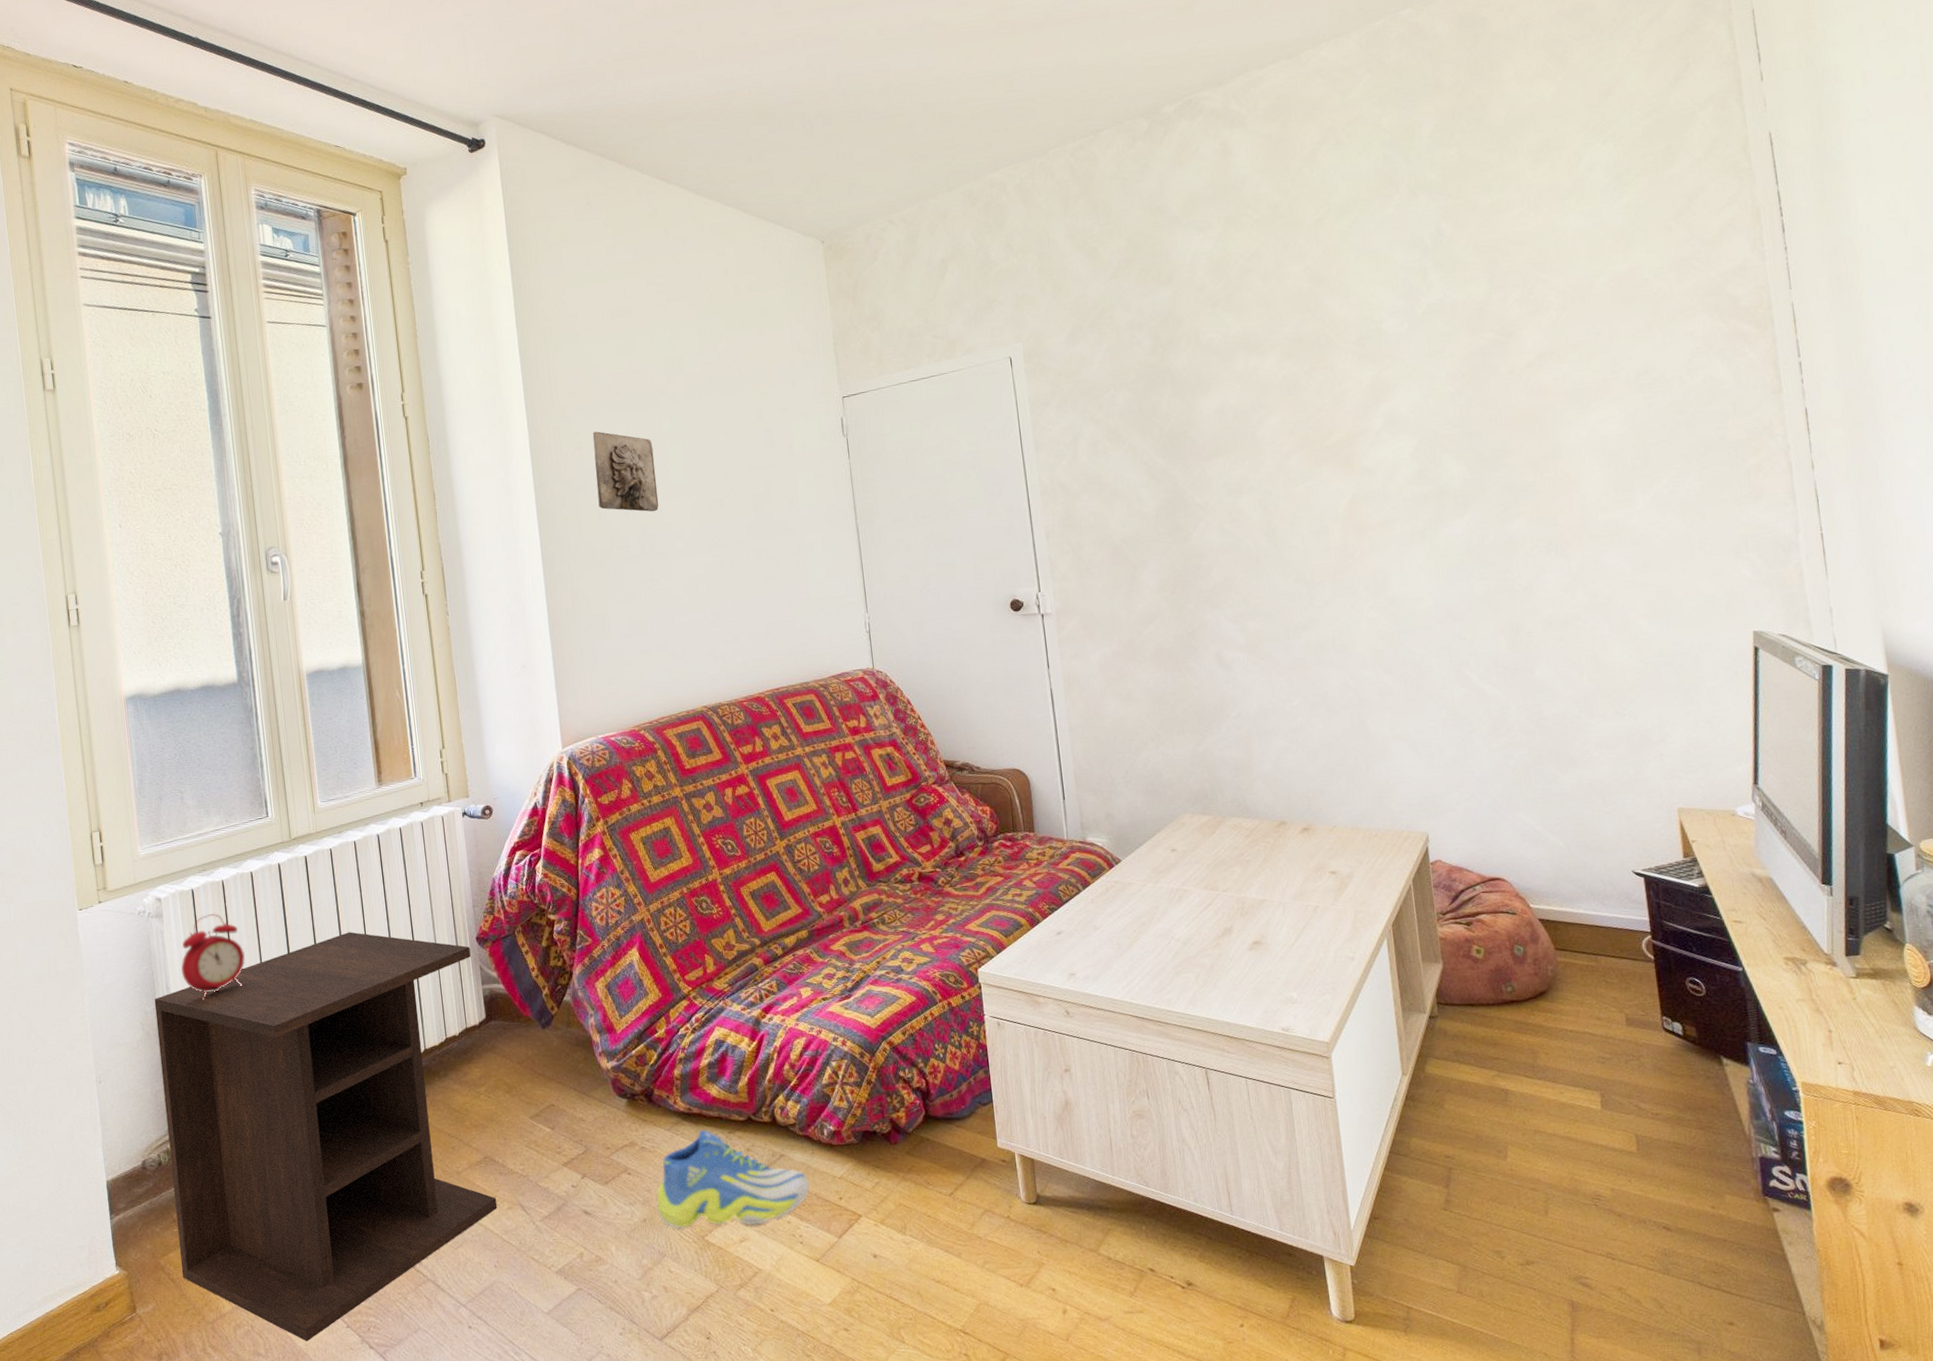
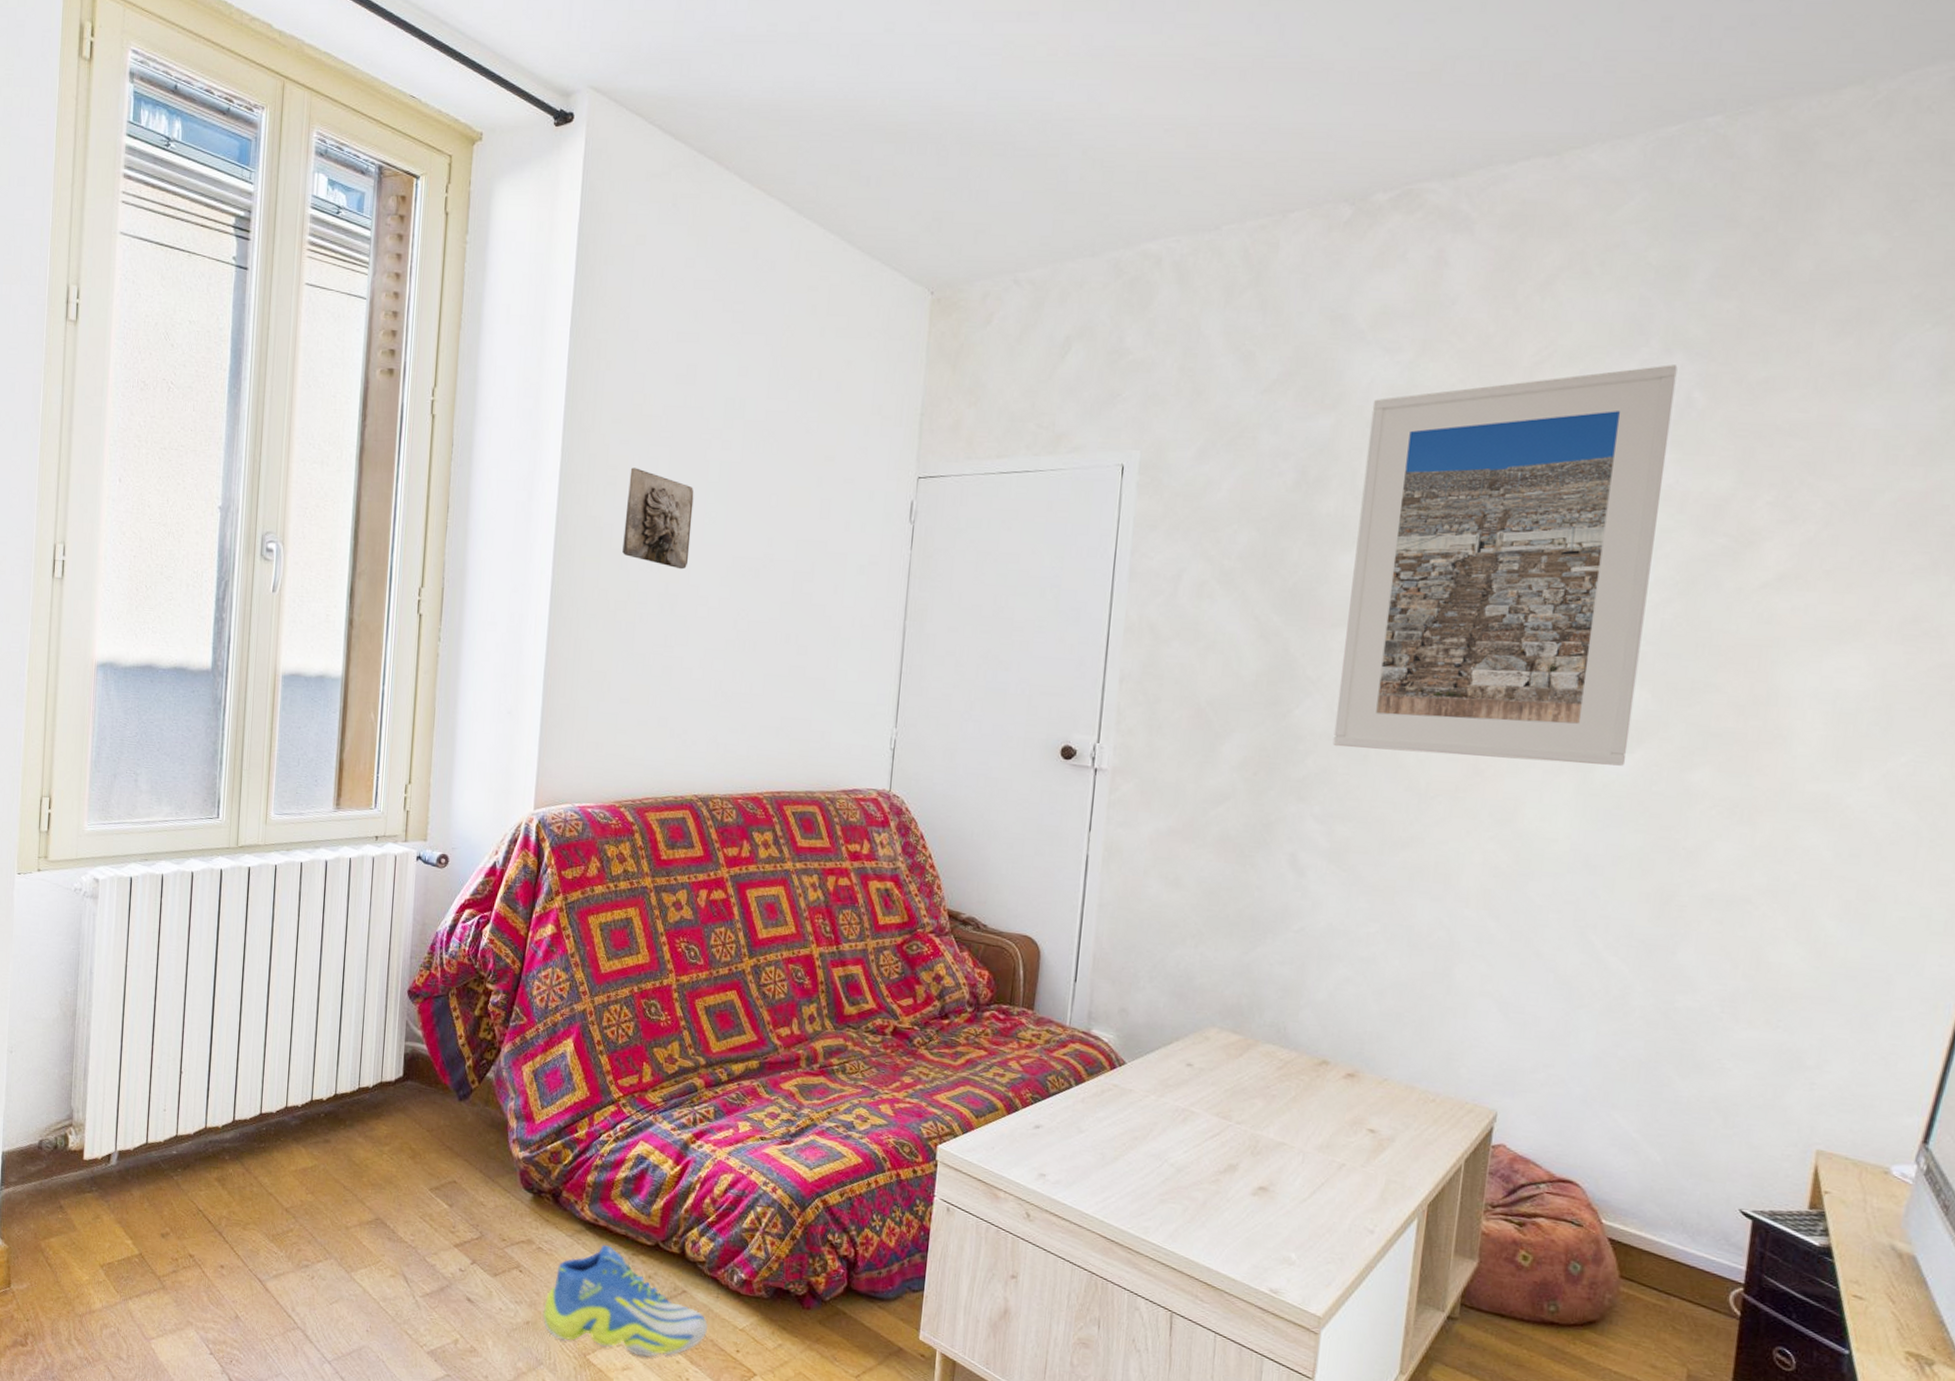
nightstand: present [154,932,498,1342] -> none [59,955,400,1358]
alarm clock: present [181,913,246,1000] -> none [107,906,173,993]
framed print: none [1198,204,1460,557] -> present [1332,365,1678,766]

